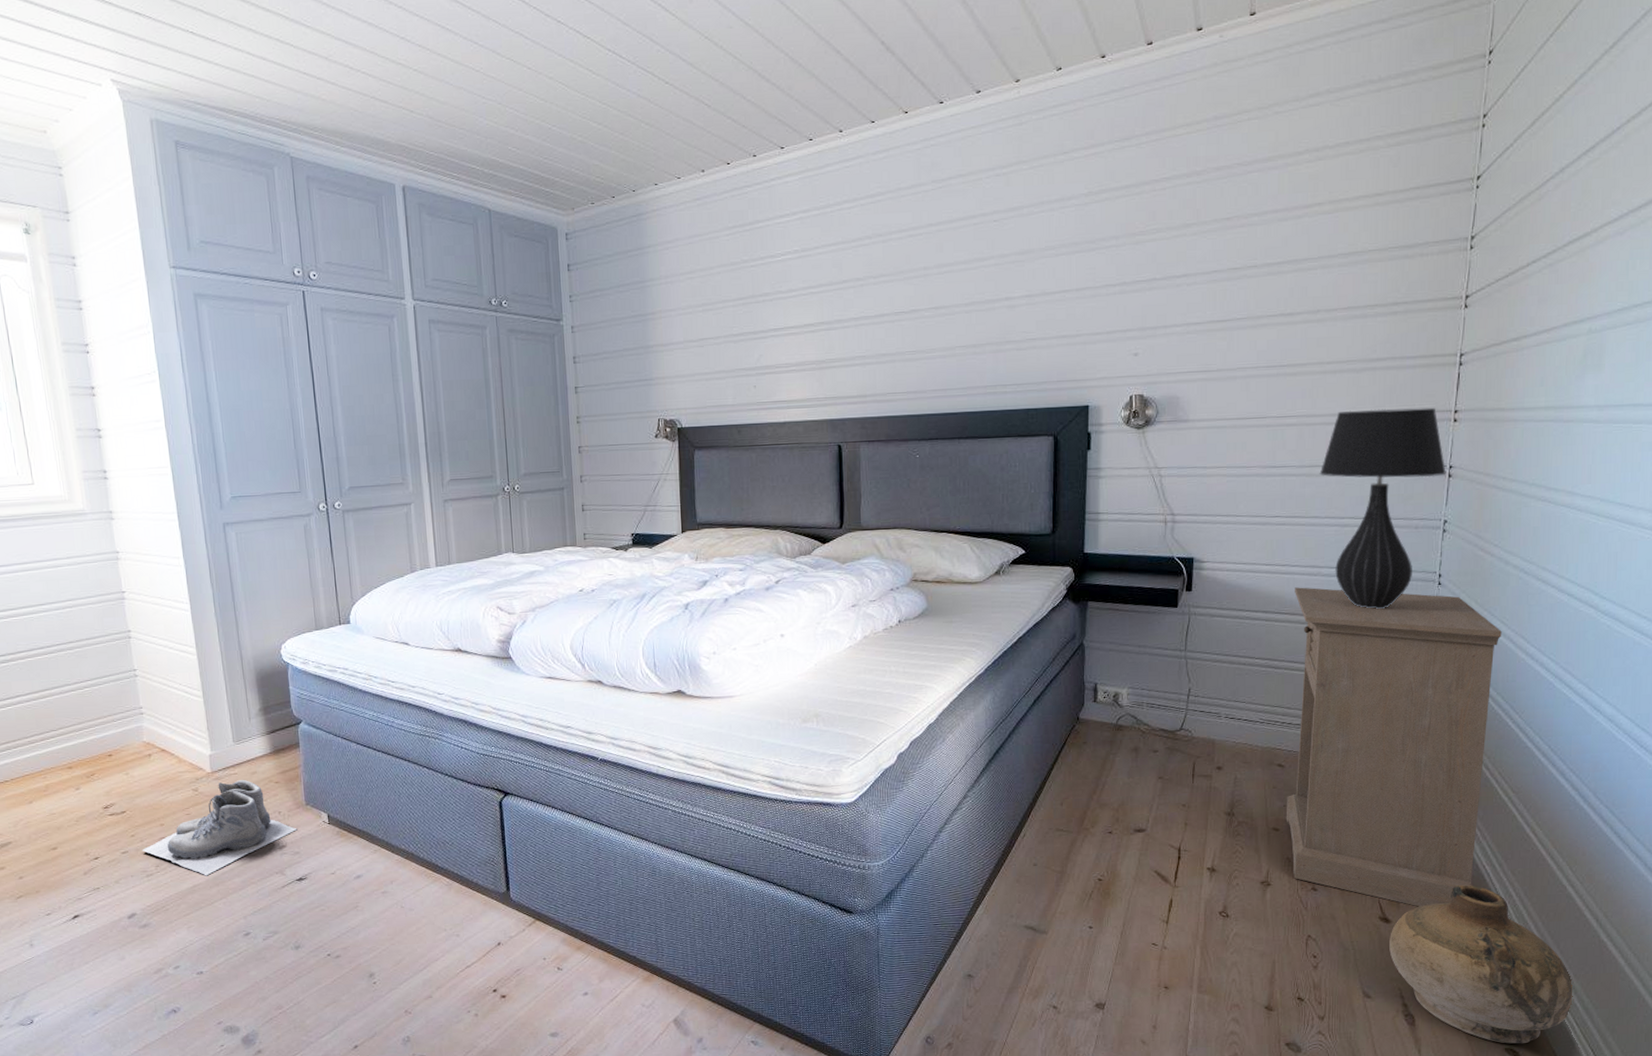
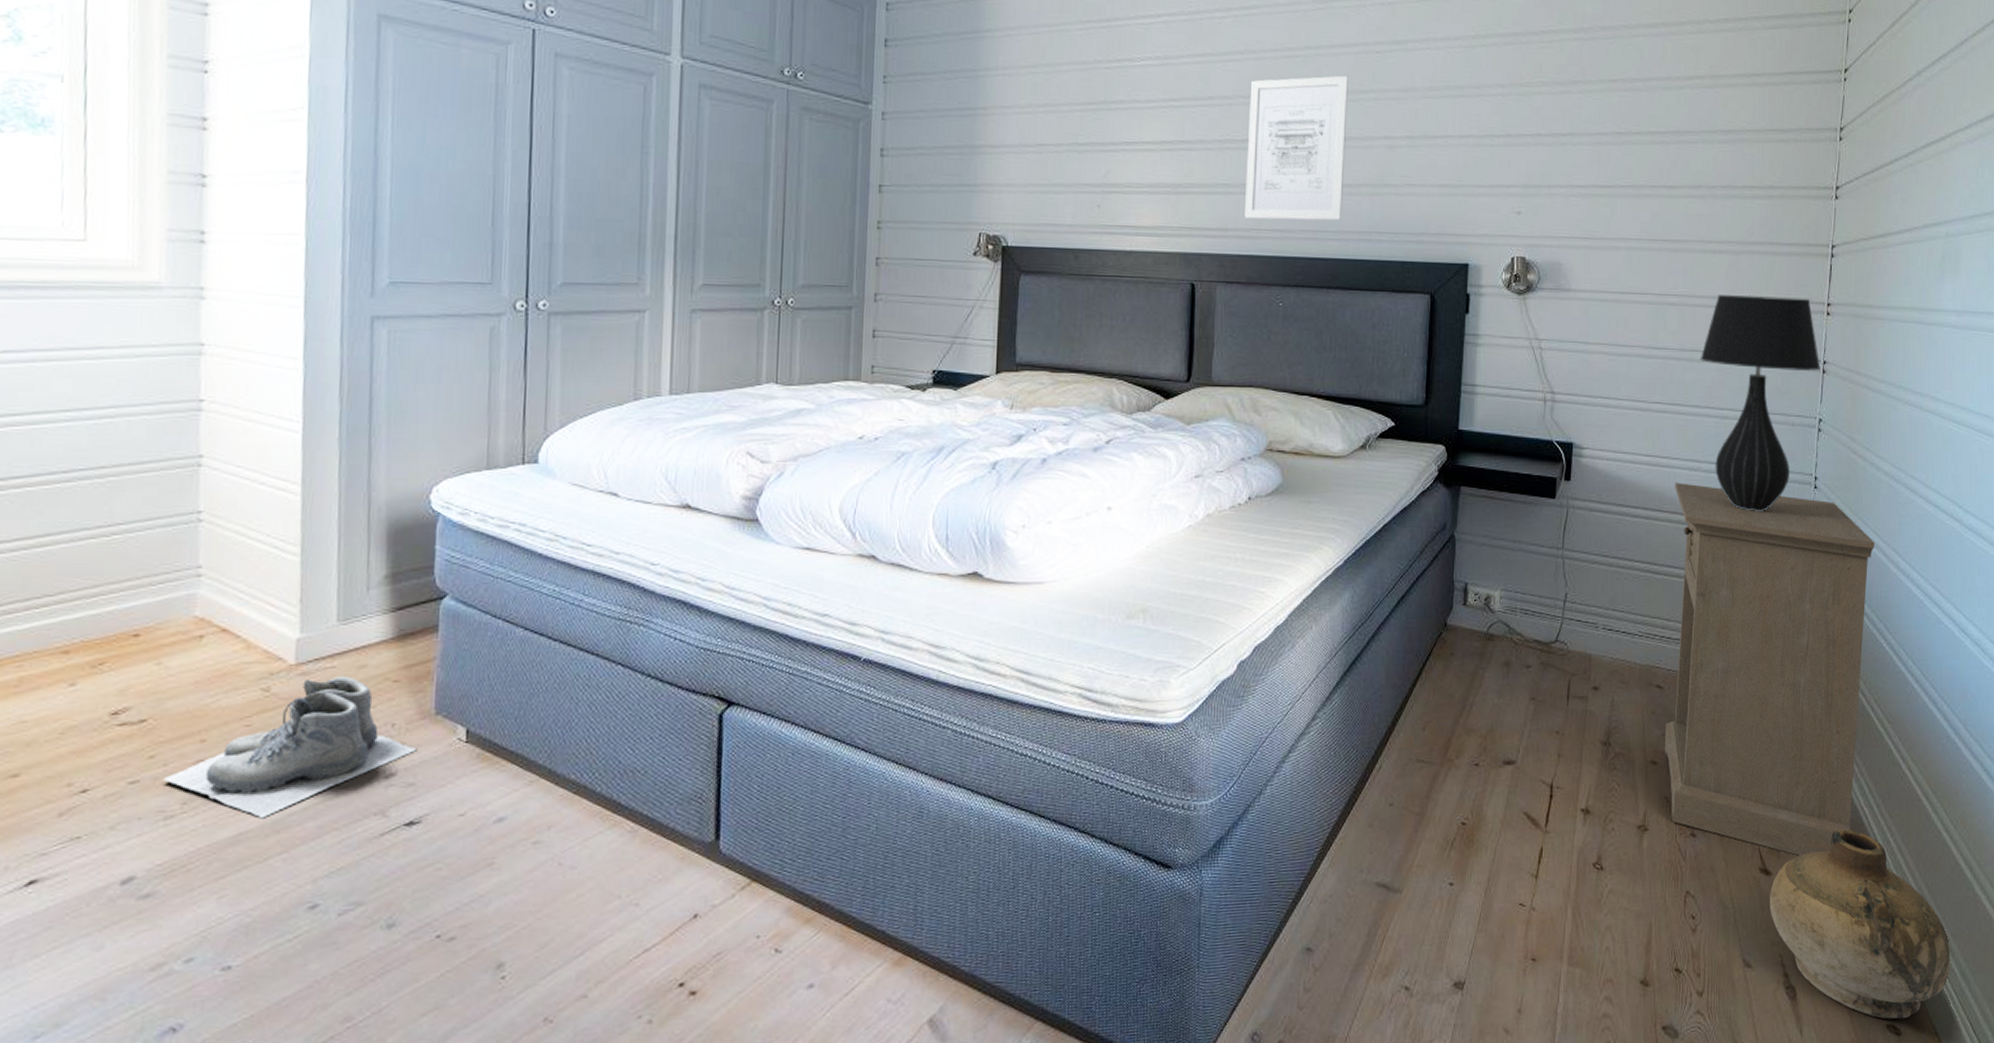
wall art: none [879,246,969,384] -> present [1245,75,1348,221]

